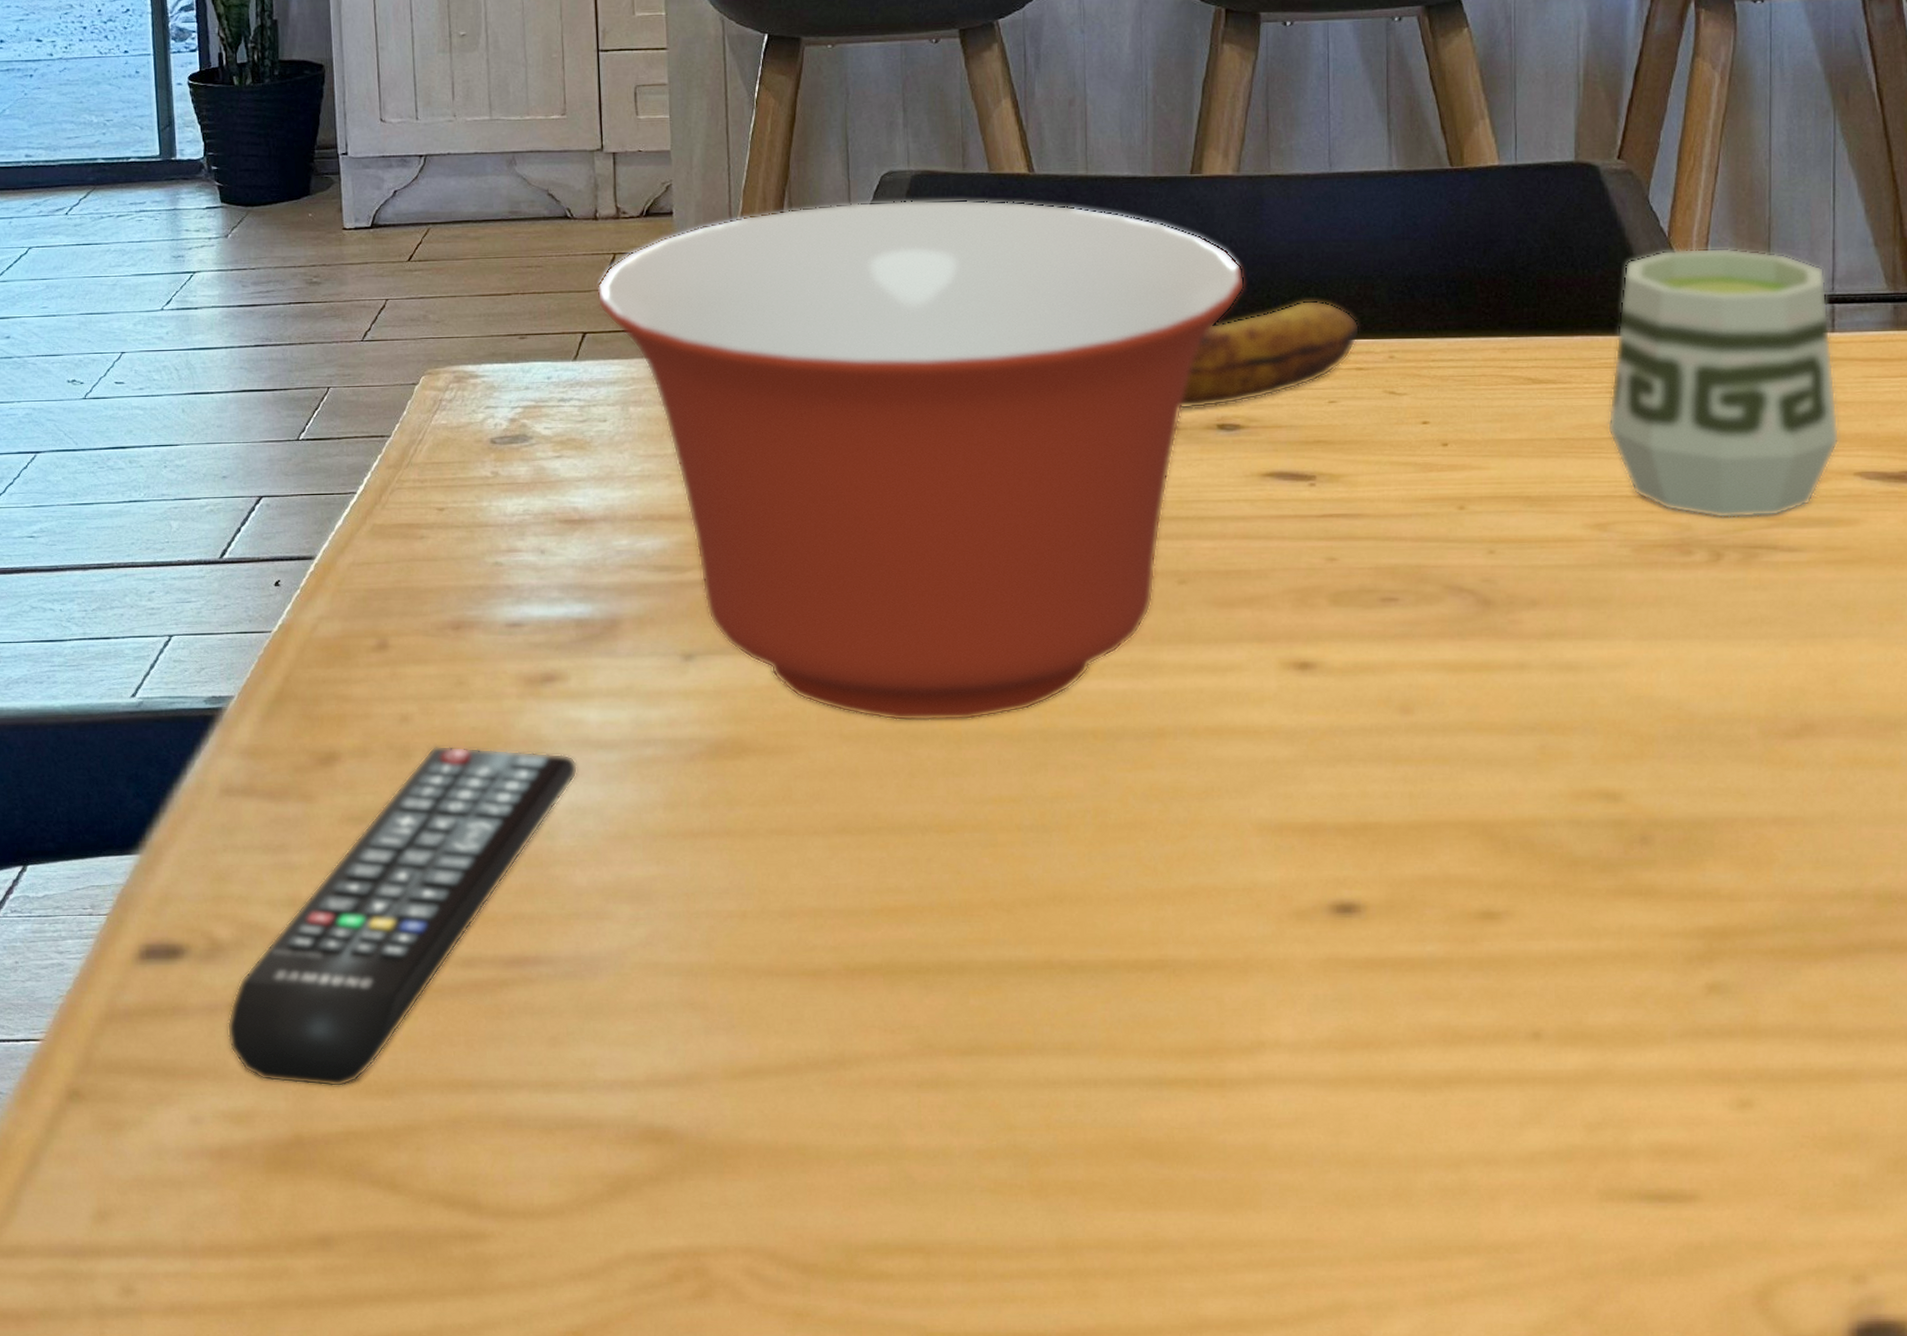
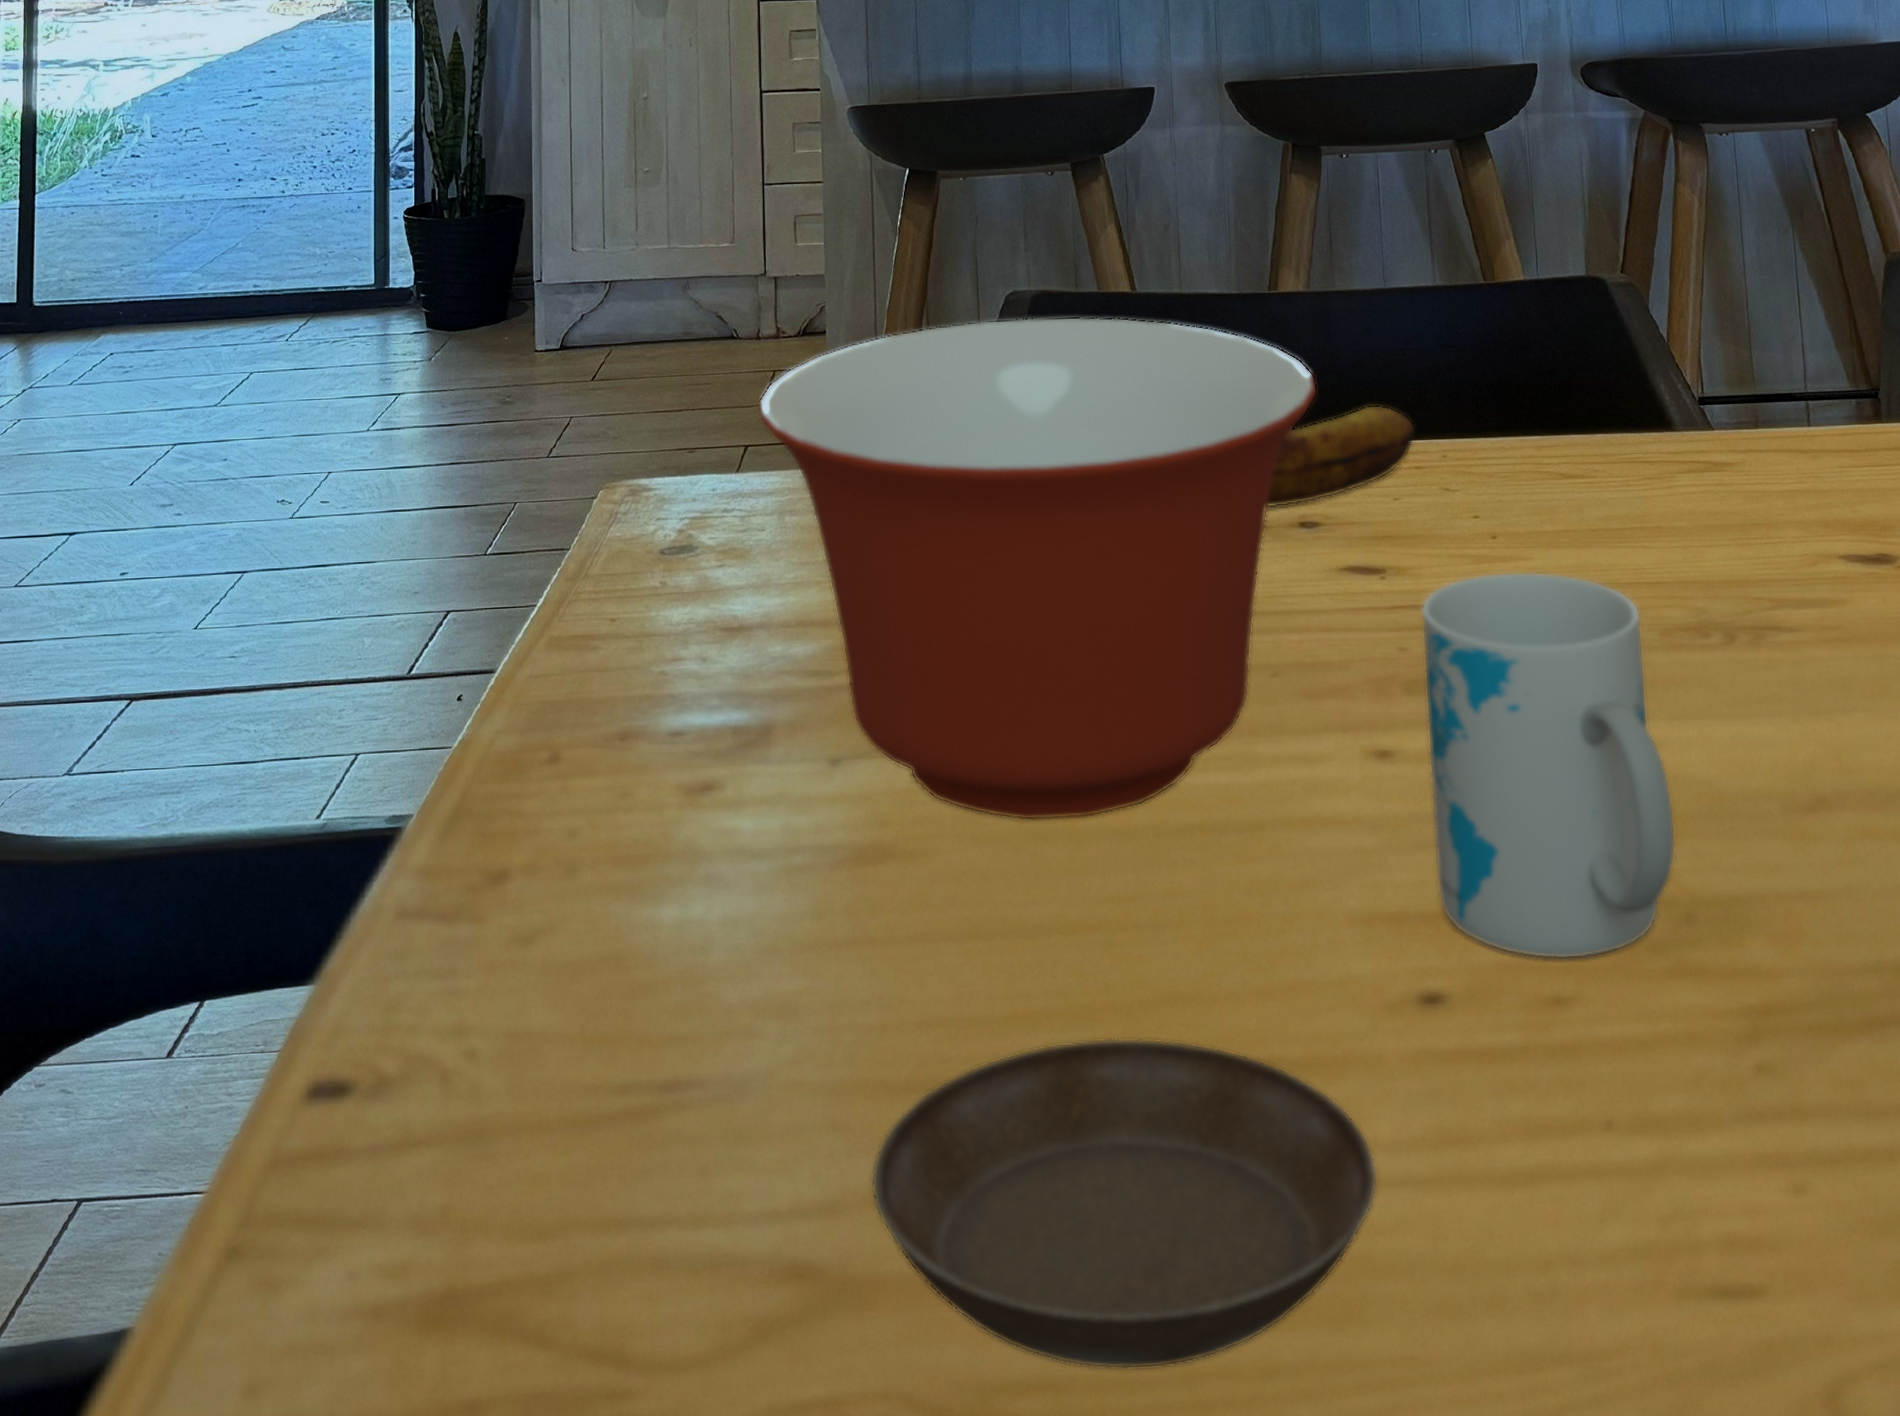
remote control: present [226,745,578,1087] -> none [388,859,732,1232]
saucer: none [730,933,1277,1238] -> present [871,1037,1378,1370]
mug: none [1354,481,1635,875] -> present [1420,571,1677,960]
cup: present [1607,247,1840,519] -> none [1629,351,1824,602]

